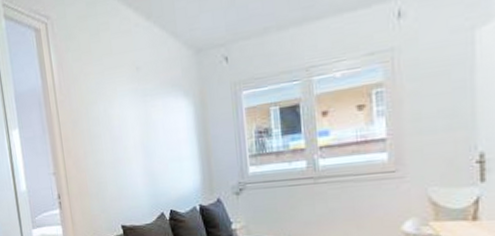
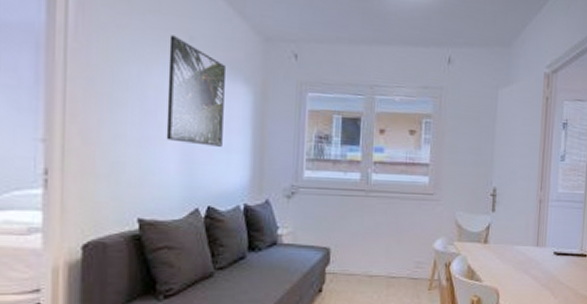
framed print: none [121,69,174,159] -> present [166,35,225,147]

